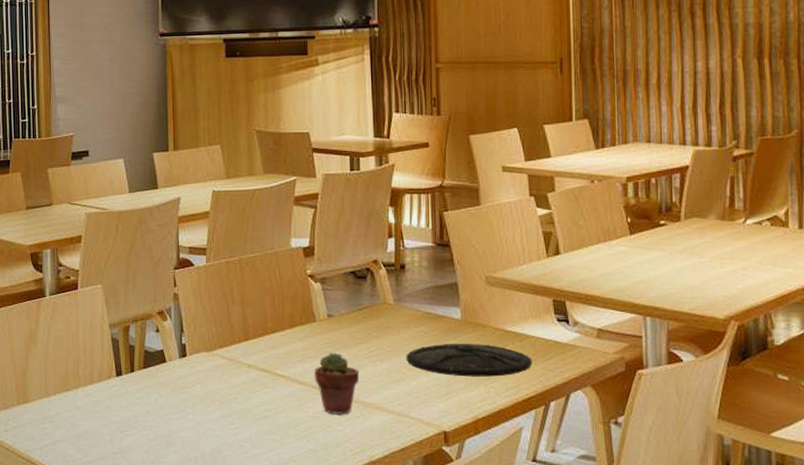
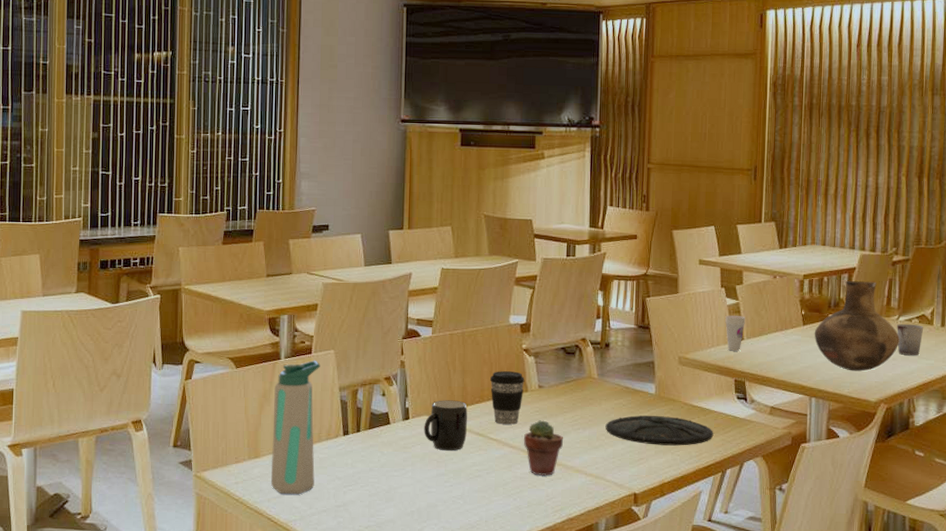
water bottle: none [41,296,88,442] -> present [271,360,320,495]
mug: none [203,334,251,390] -> present [424,400,467,451]
coffee cup: none [273,300,312,359] -> present [490,371,525,425]
cup: none [537,227,561,268] -> present [725,315,745,351]
vase: none [644,181,748,285] -> present [814,281,900,371]
cup: none [744,227,778,263] -> present [897,323,924,355]

